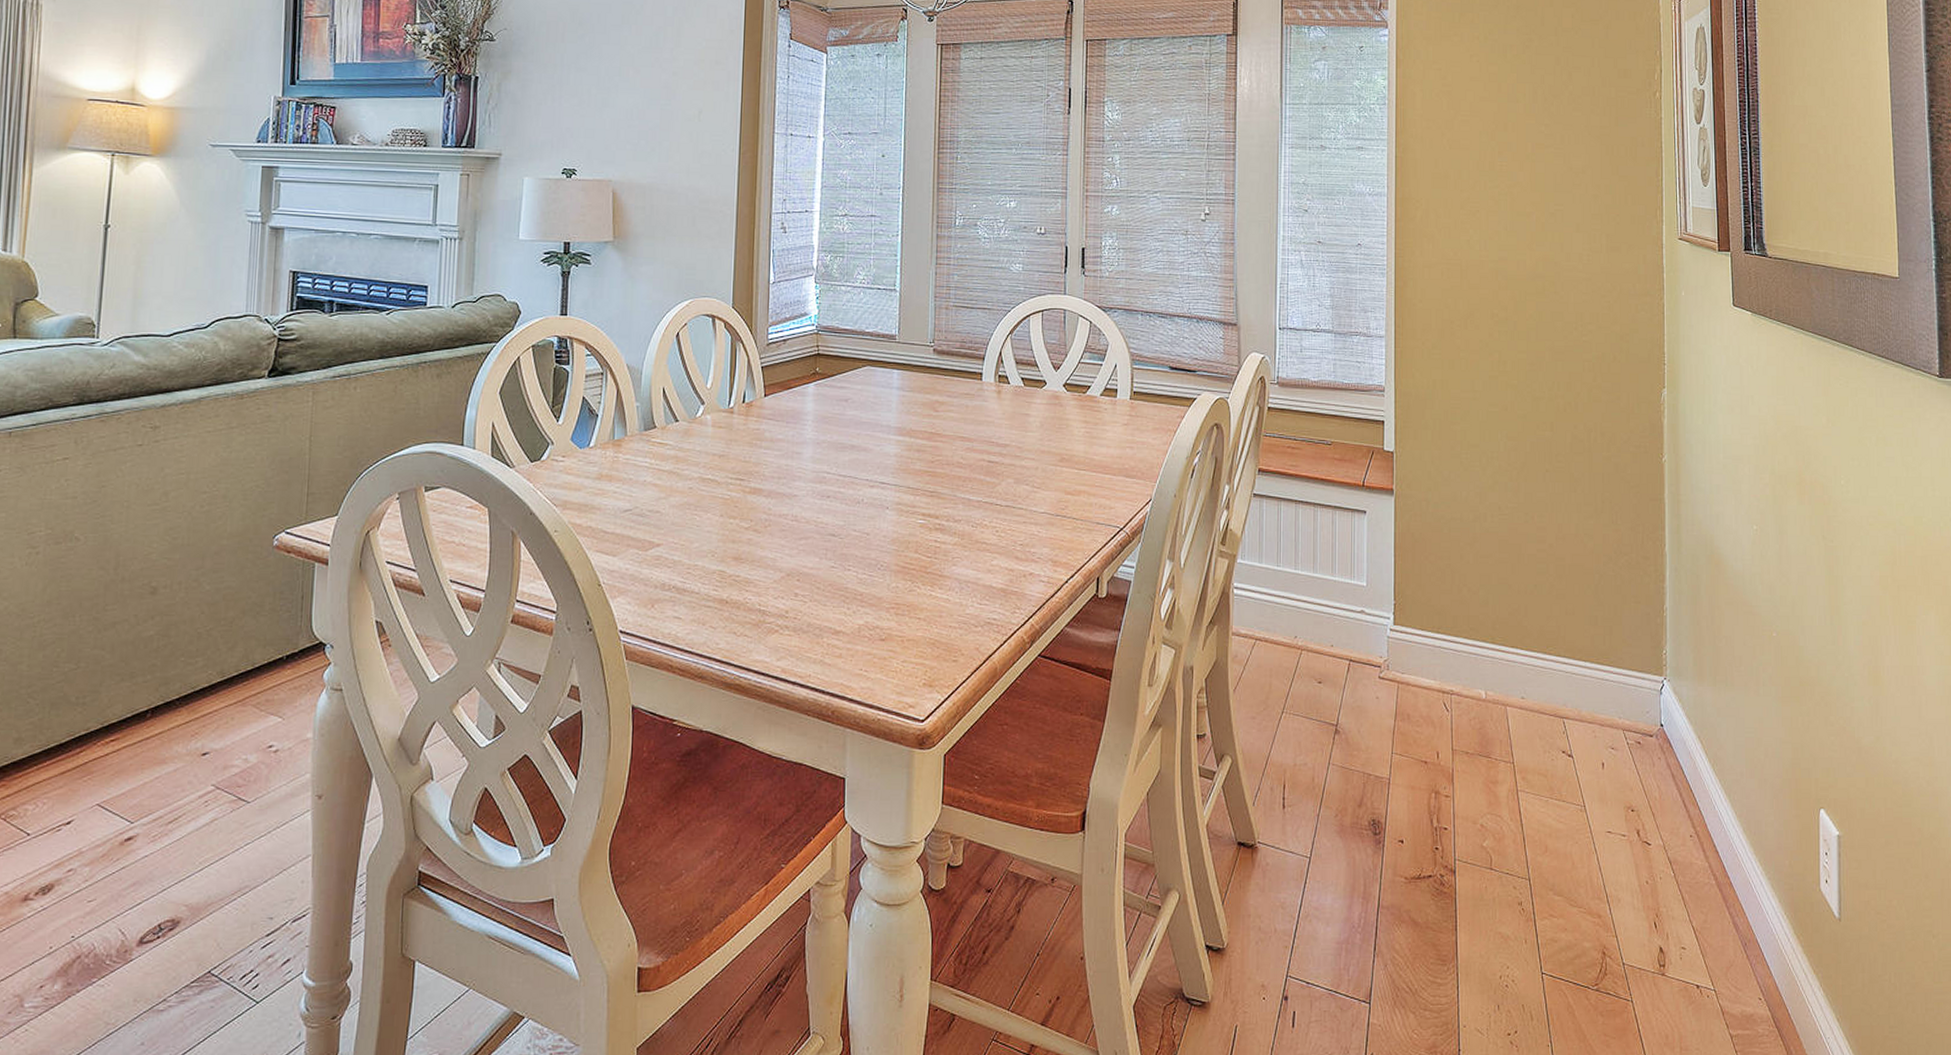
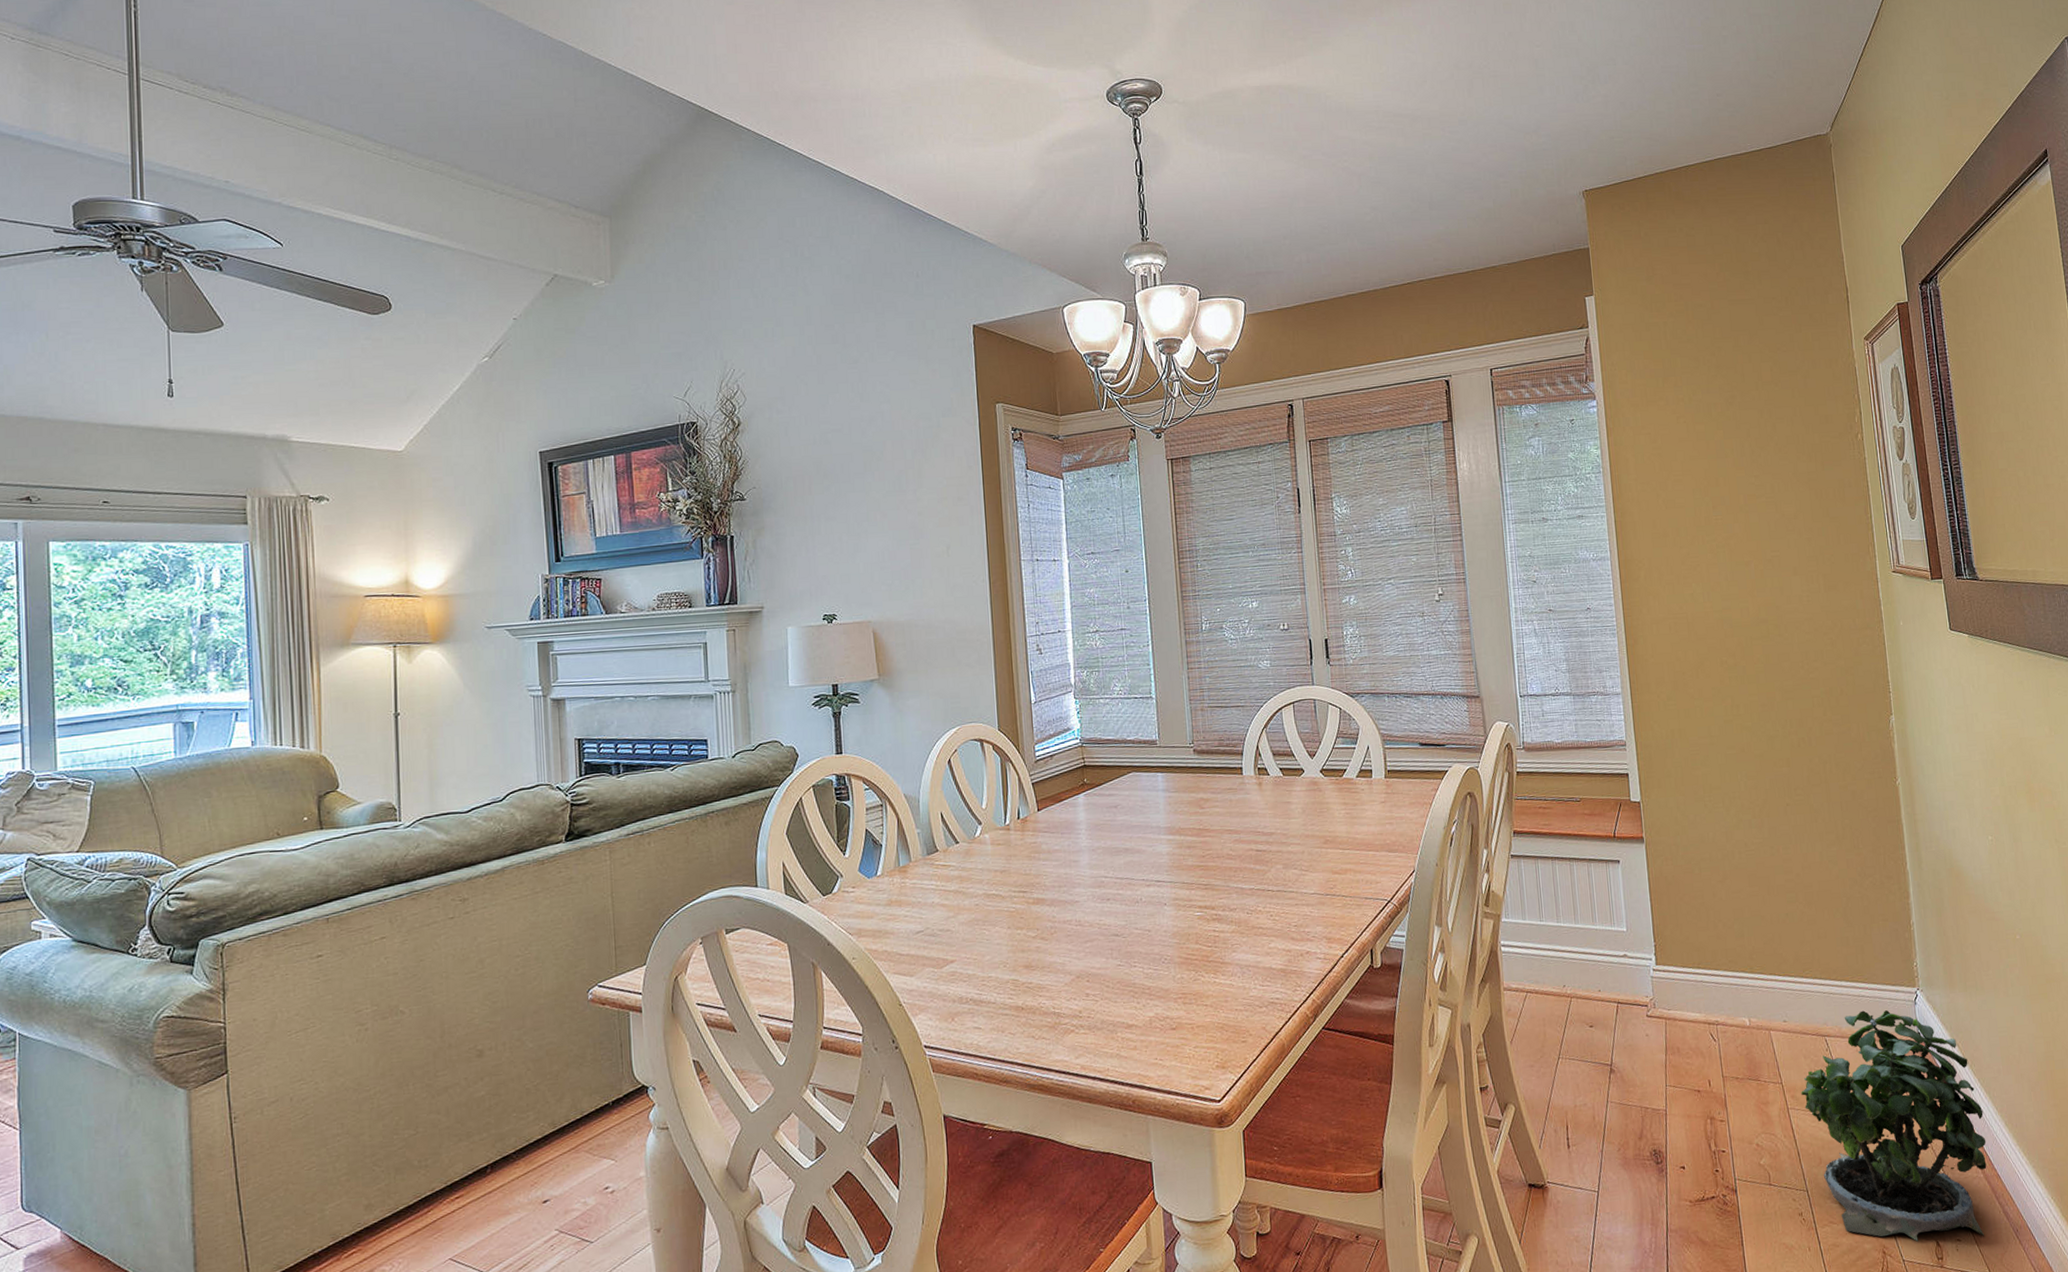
potted plant: none [1533,695,1722,946] -> present [1801,1010,1987,1242]

